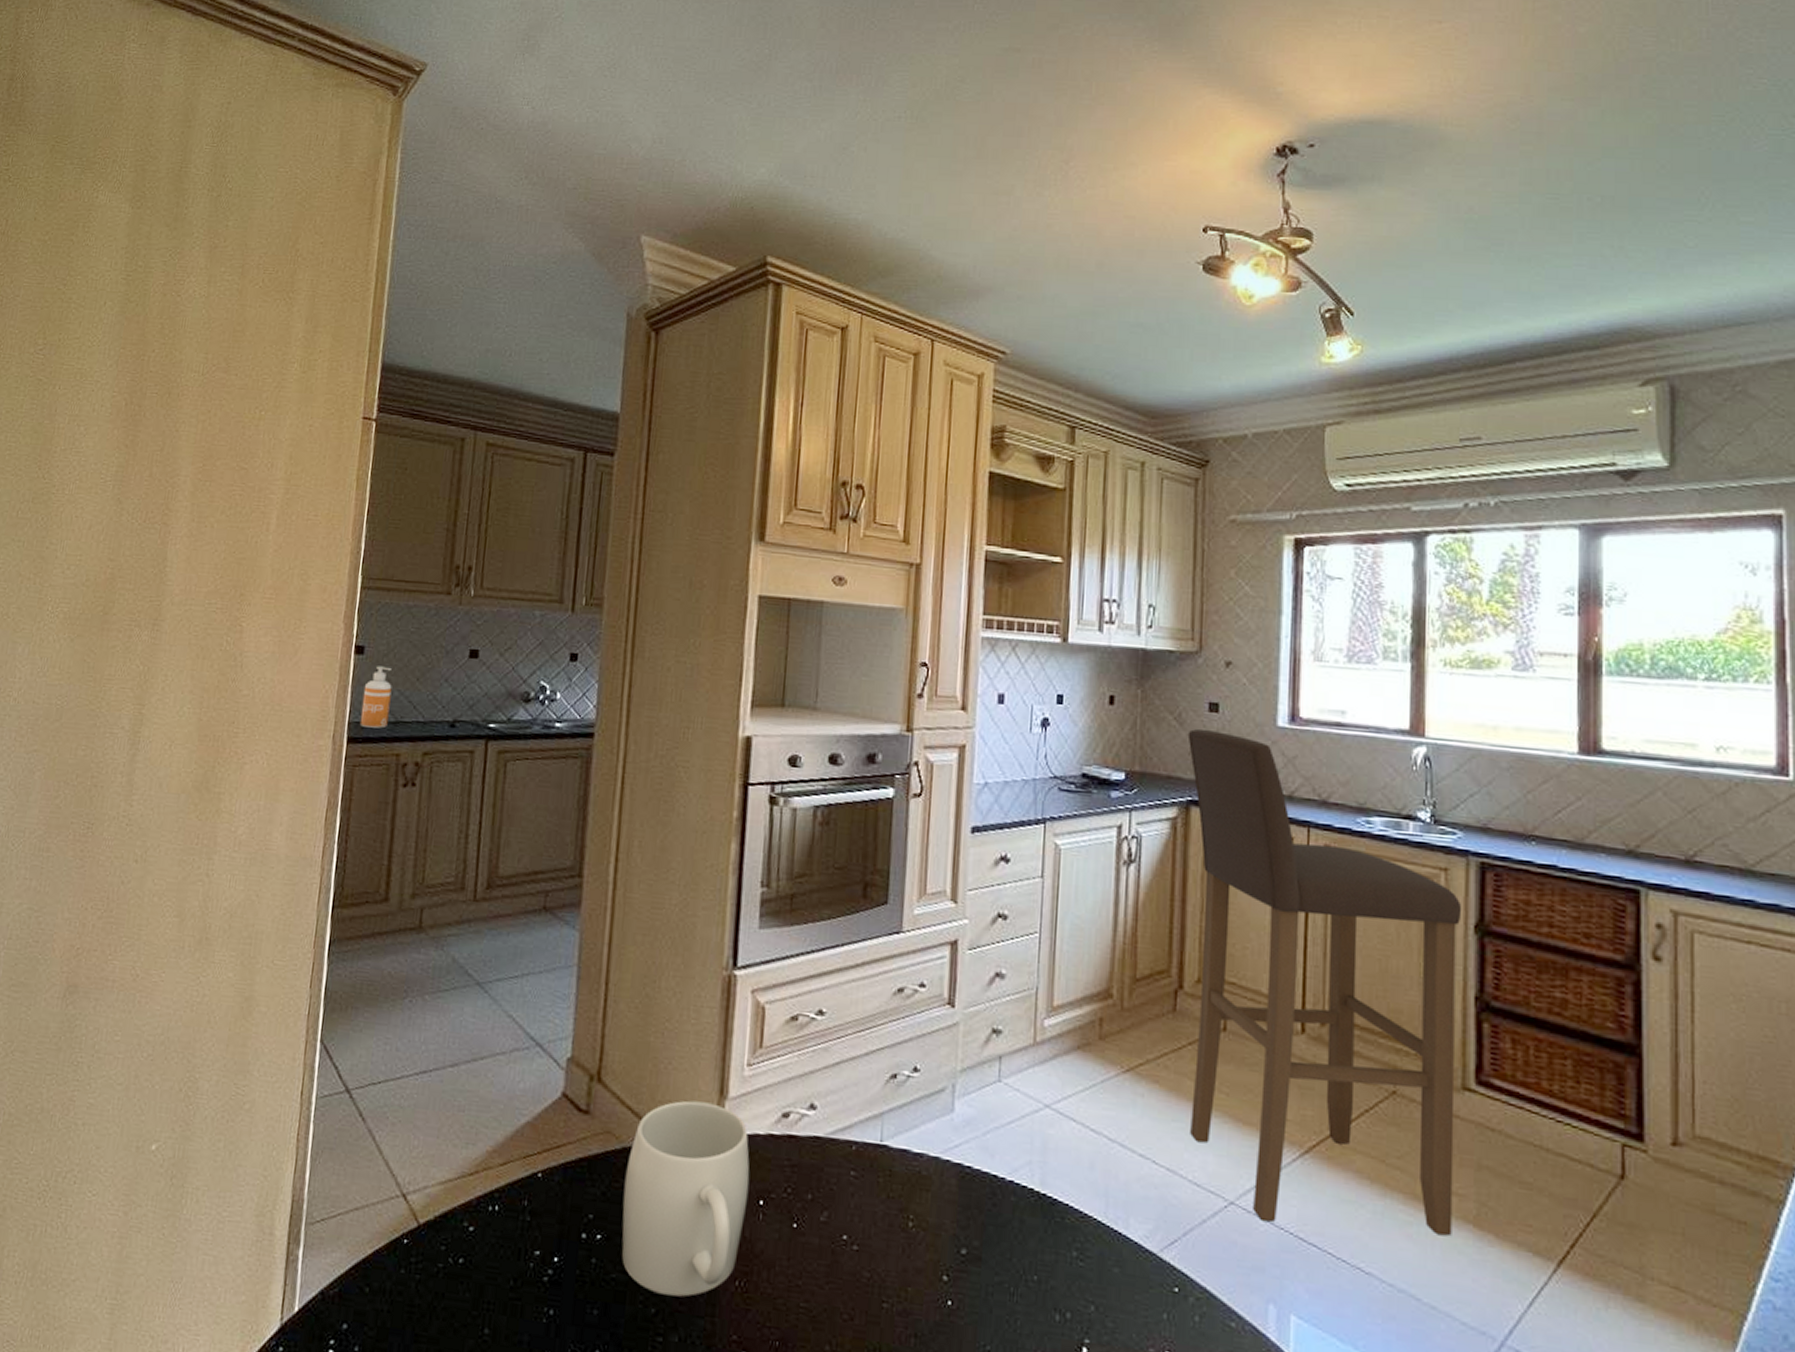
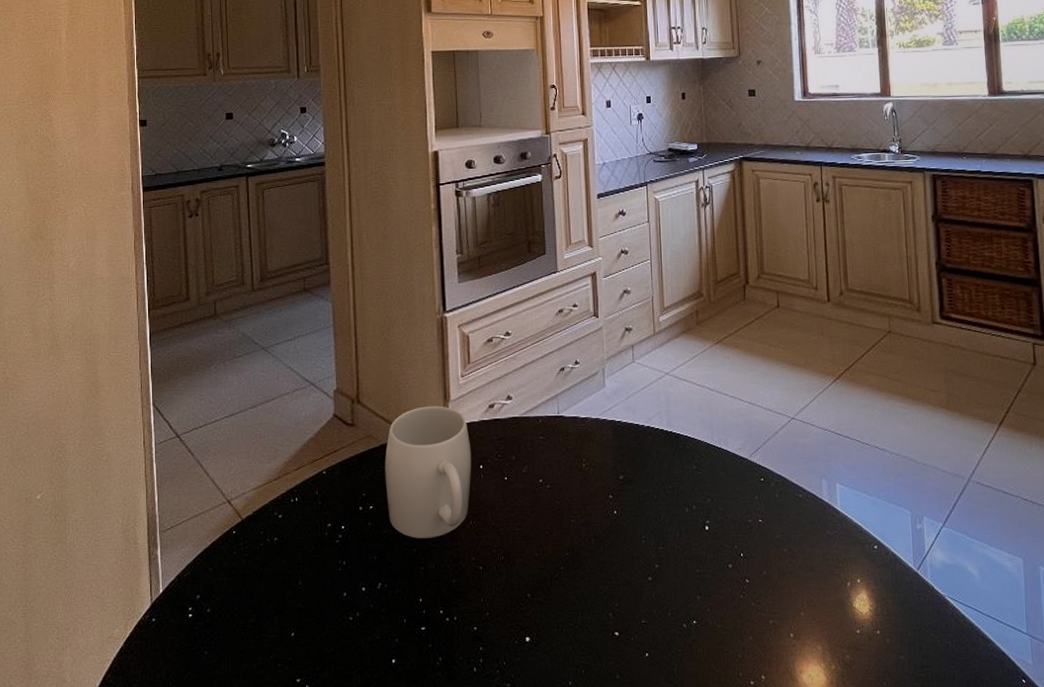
soap dispenser: present [359,666,392,729] -> none [150,133,172,179]
bar stool: present [1187,728,1462,1236] -> none [736,108,933,427]

